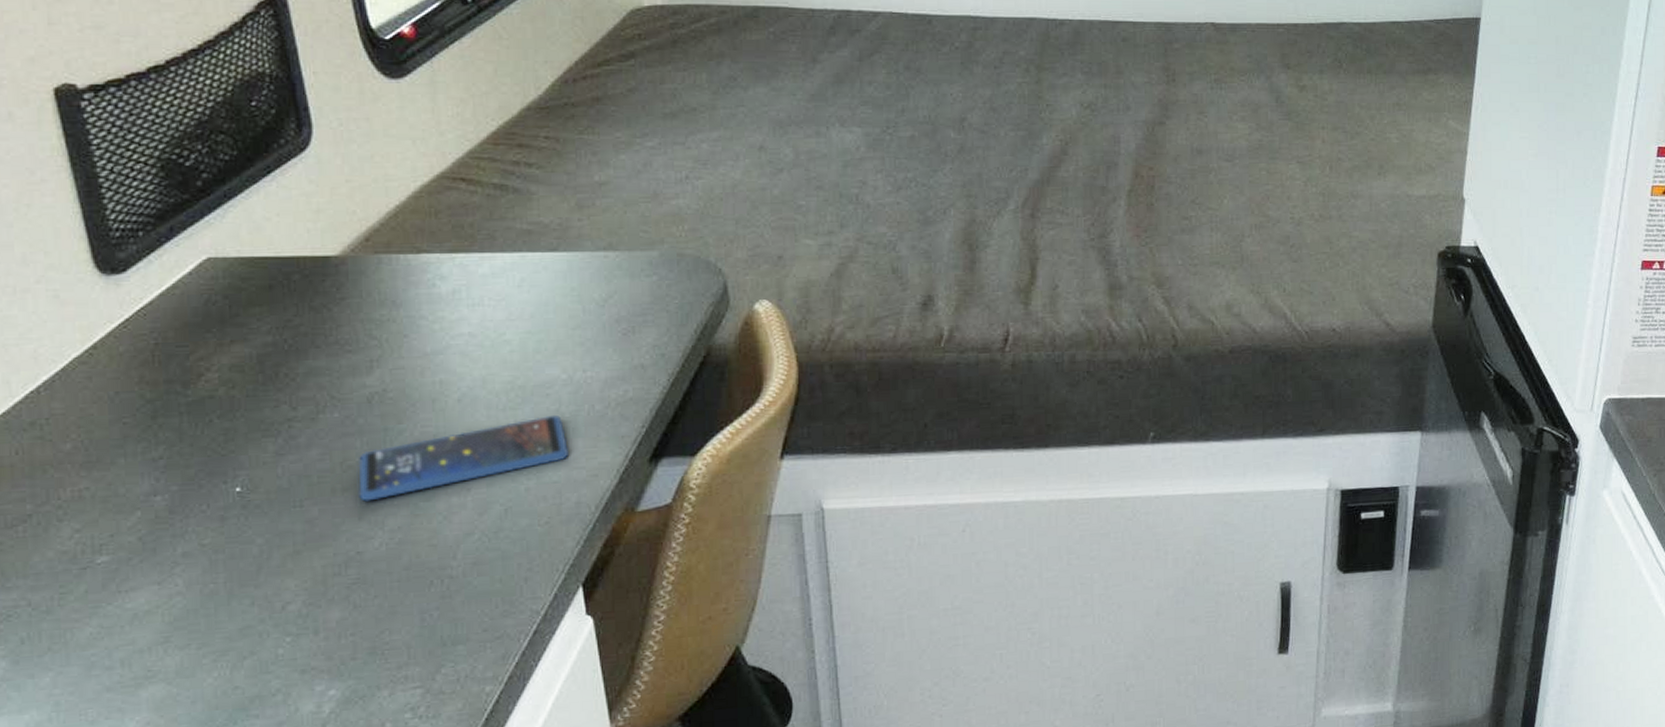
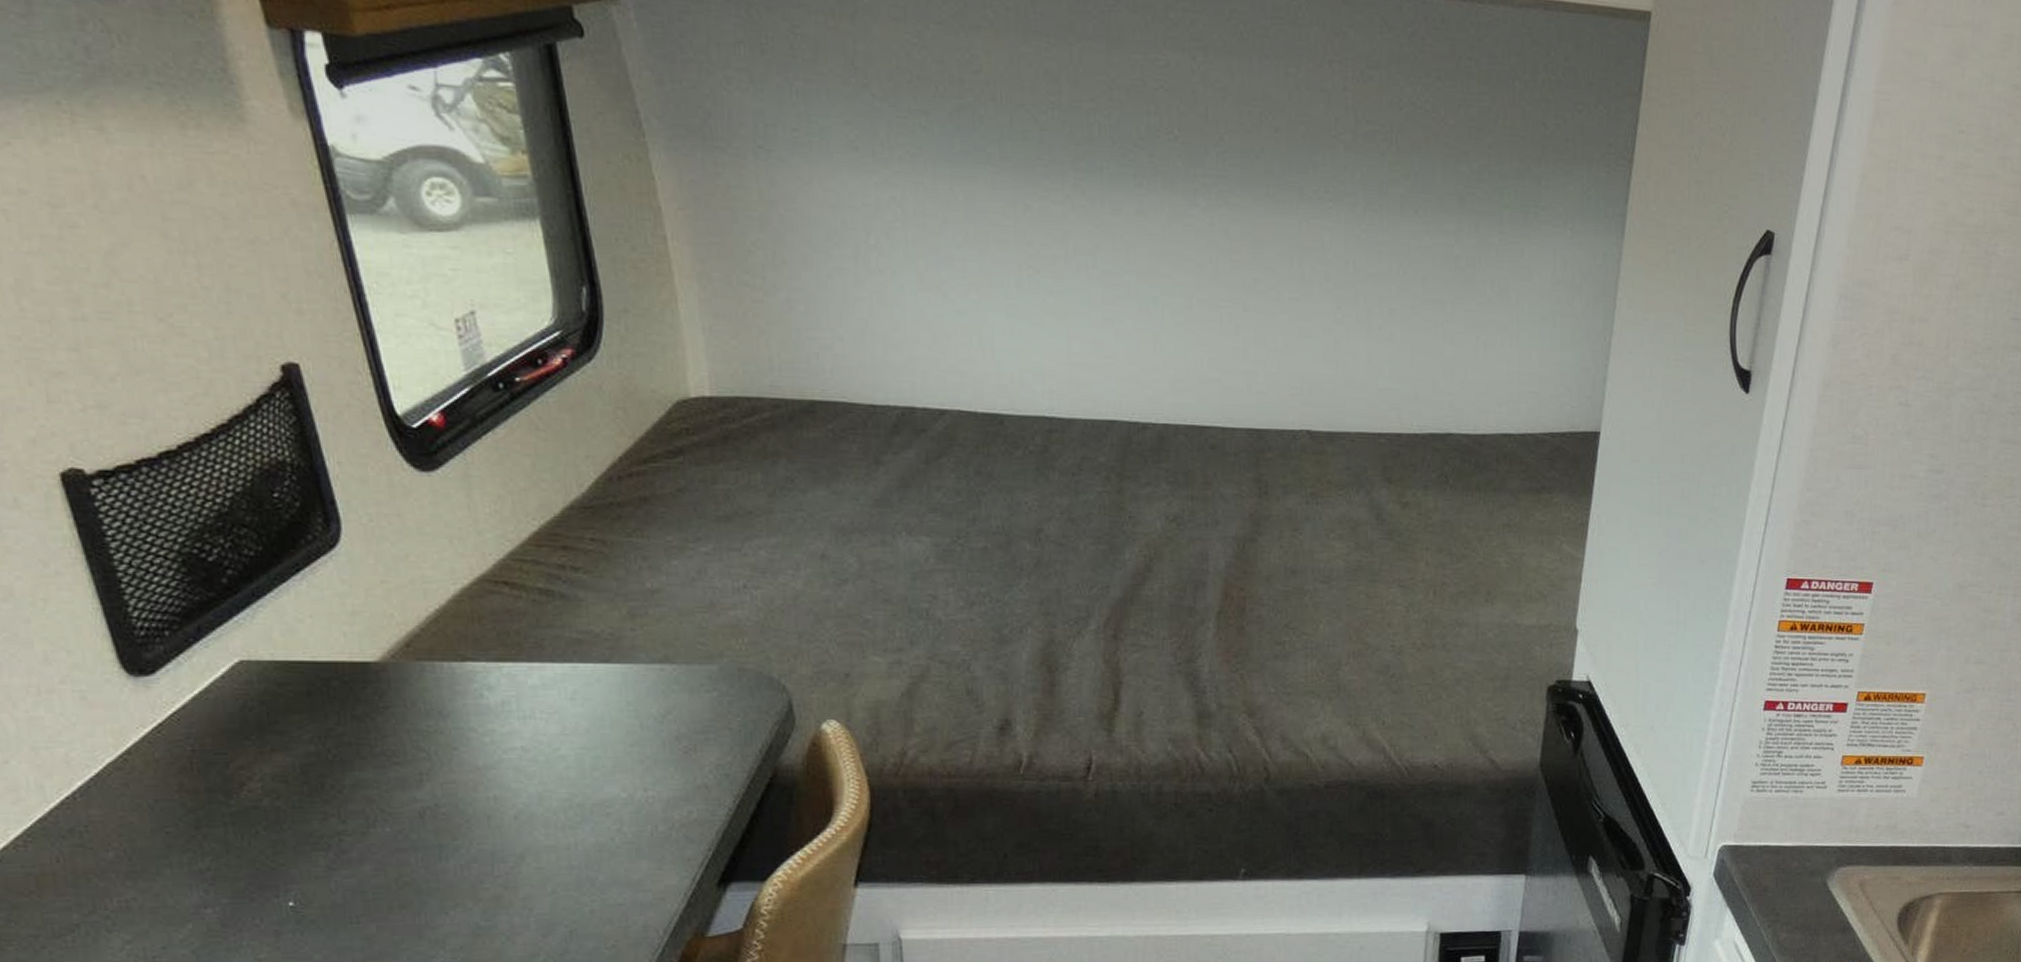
smartphone: present [358,414,568,502] -> none [414,835,633,920]

